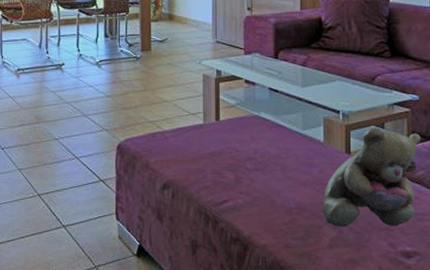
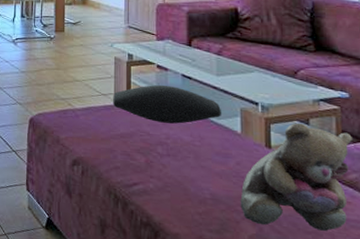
cushion: none [202,99,307,138] -> present [113,84,222,124]

